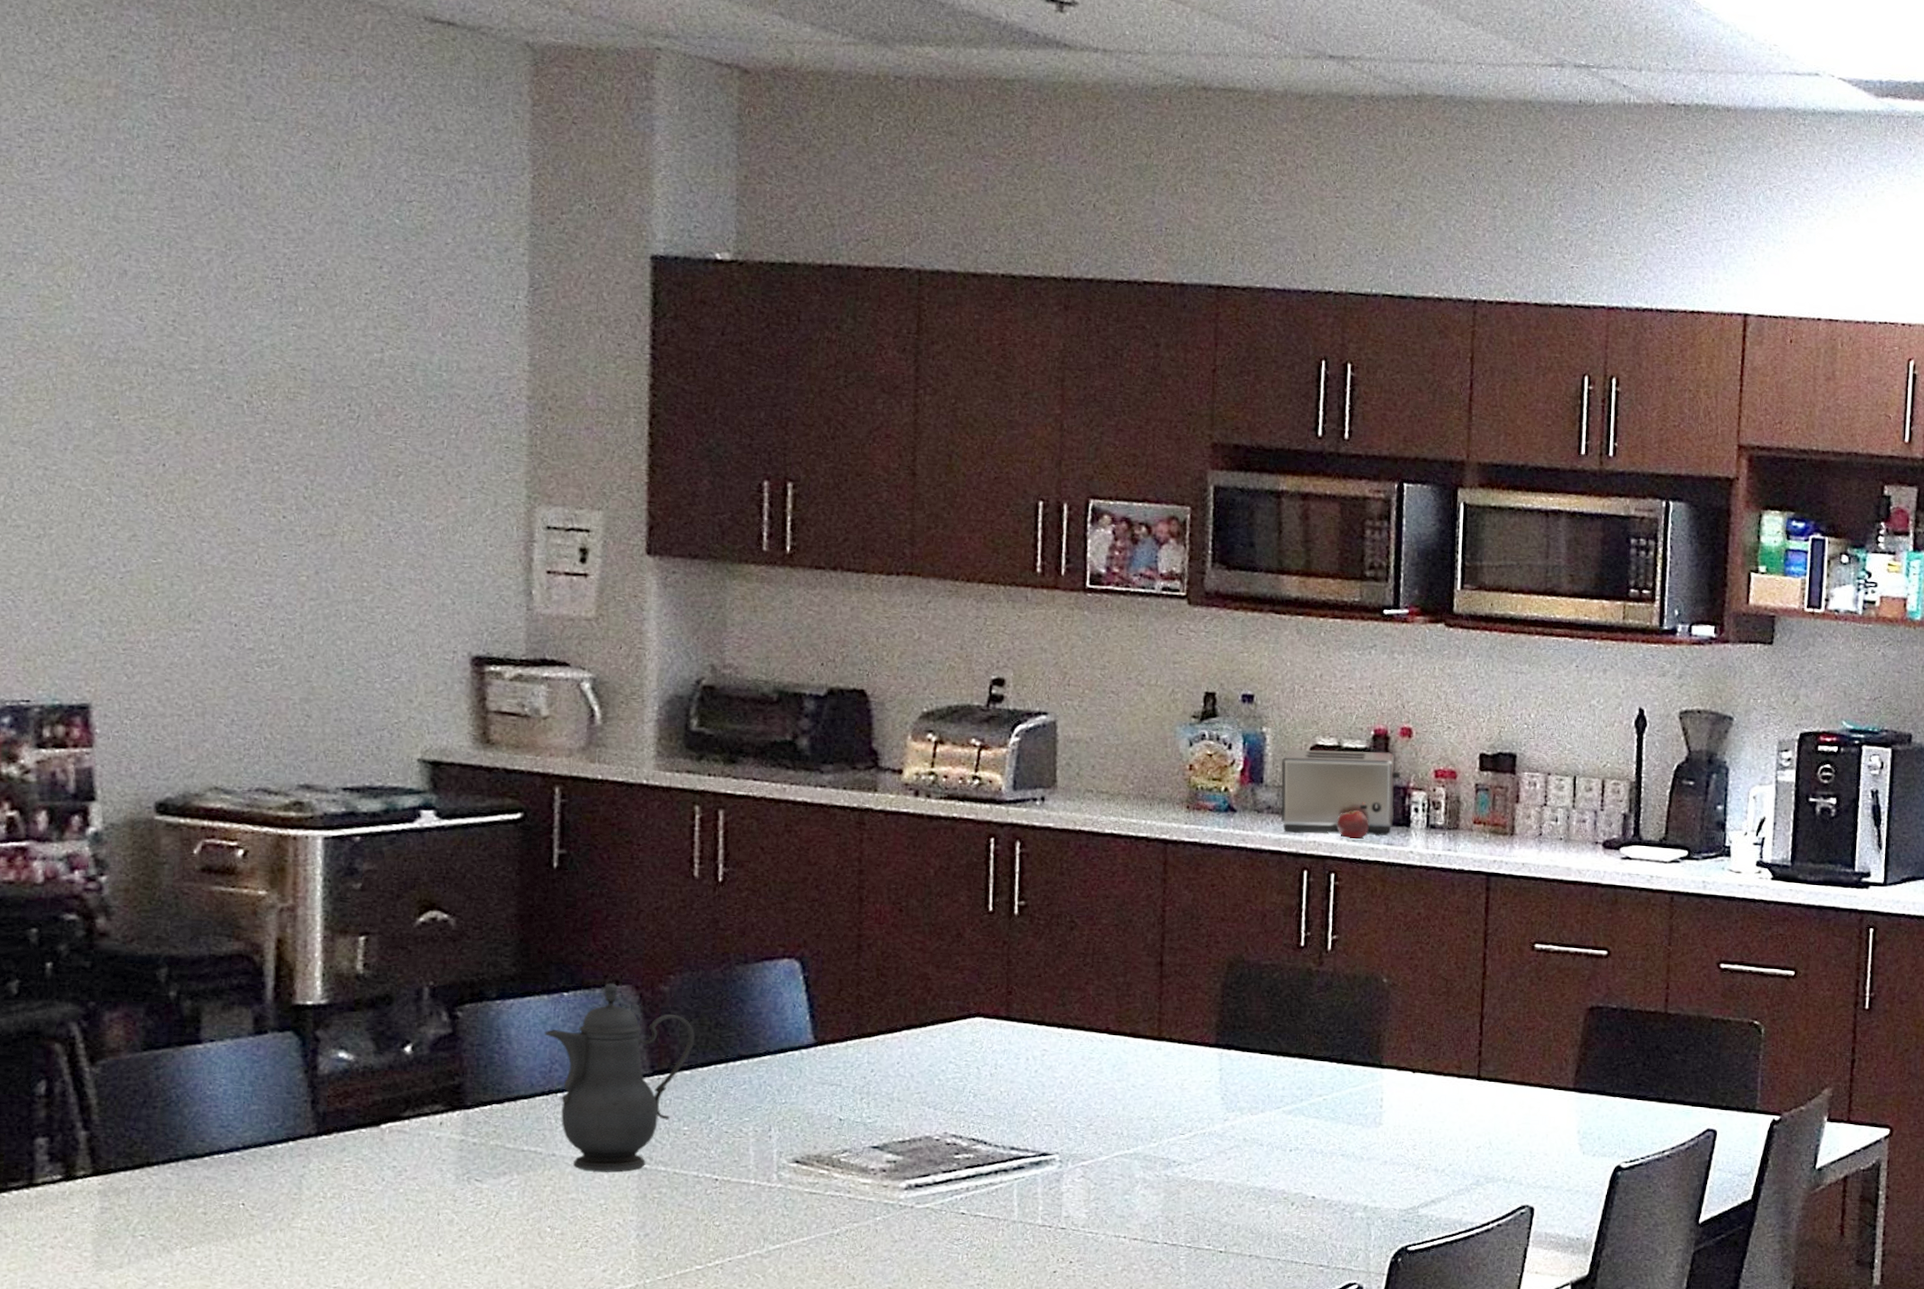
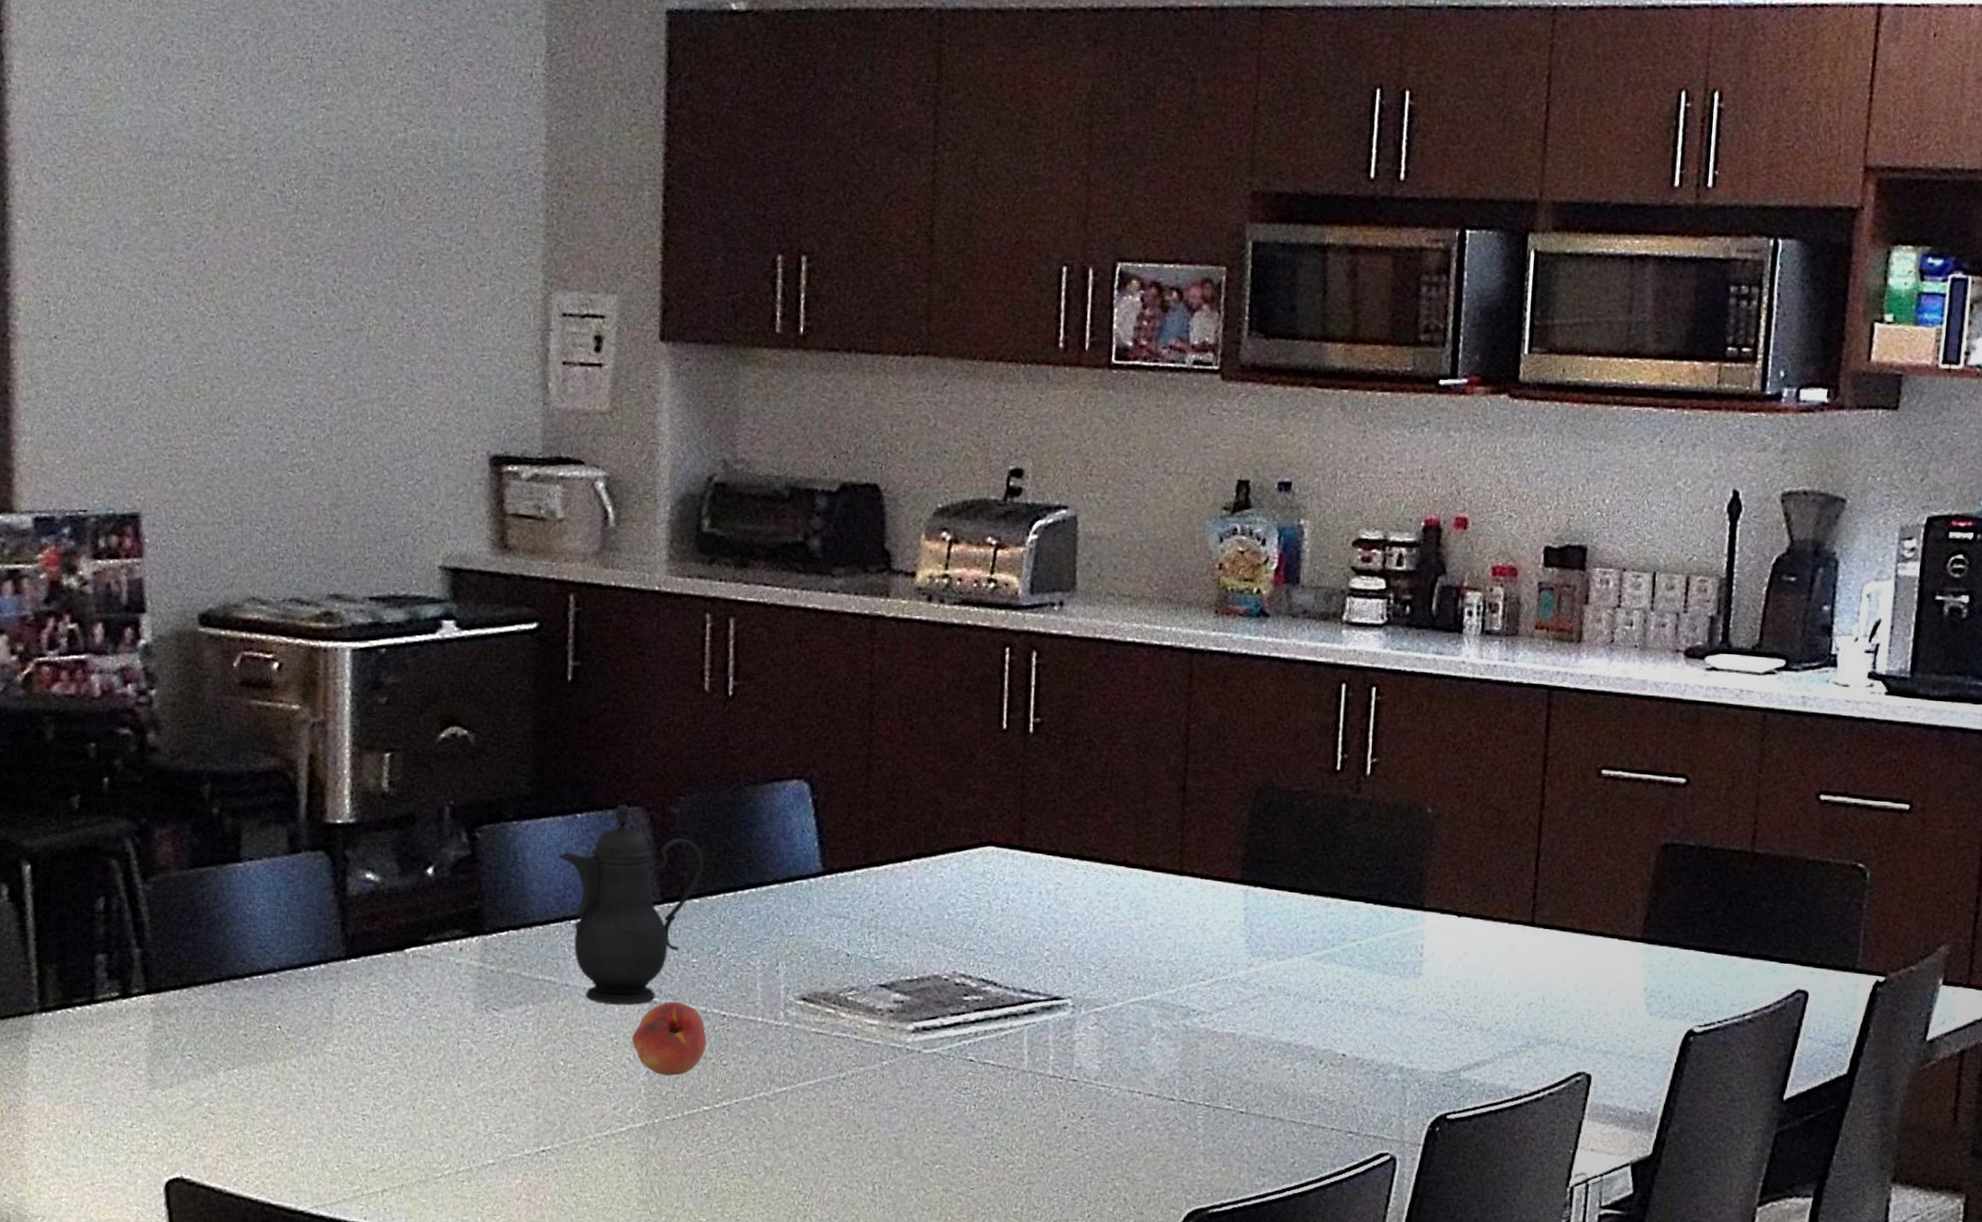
fruit: none [622,1167,699,1238] -> present [632,1001,707,1076]
toaster: present [1280,749,1401,834] -> none [1317,544,1454,642]
fruit: present [1337,810,1369,839] -> none [1380,614,1416,647]

